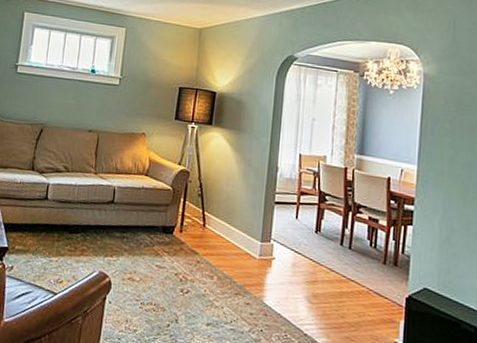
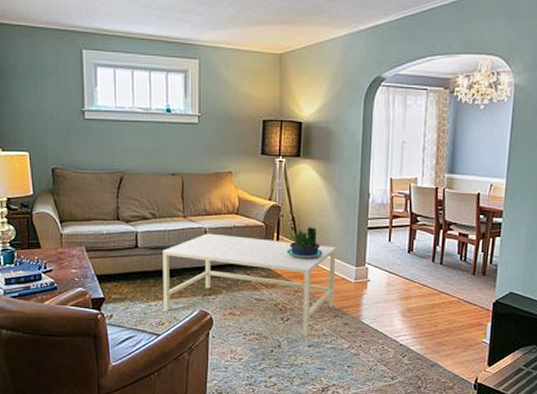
coffee table: none [63,191,242,313] -> present [163,233,336,337]
potted plant: none [192,195,228,229] -> present [287,227,323,259]

